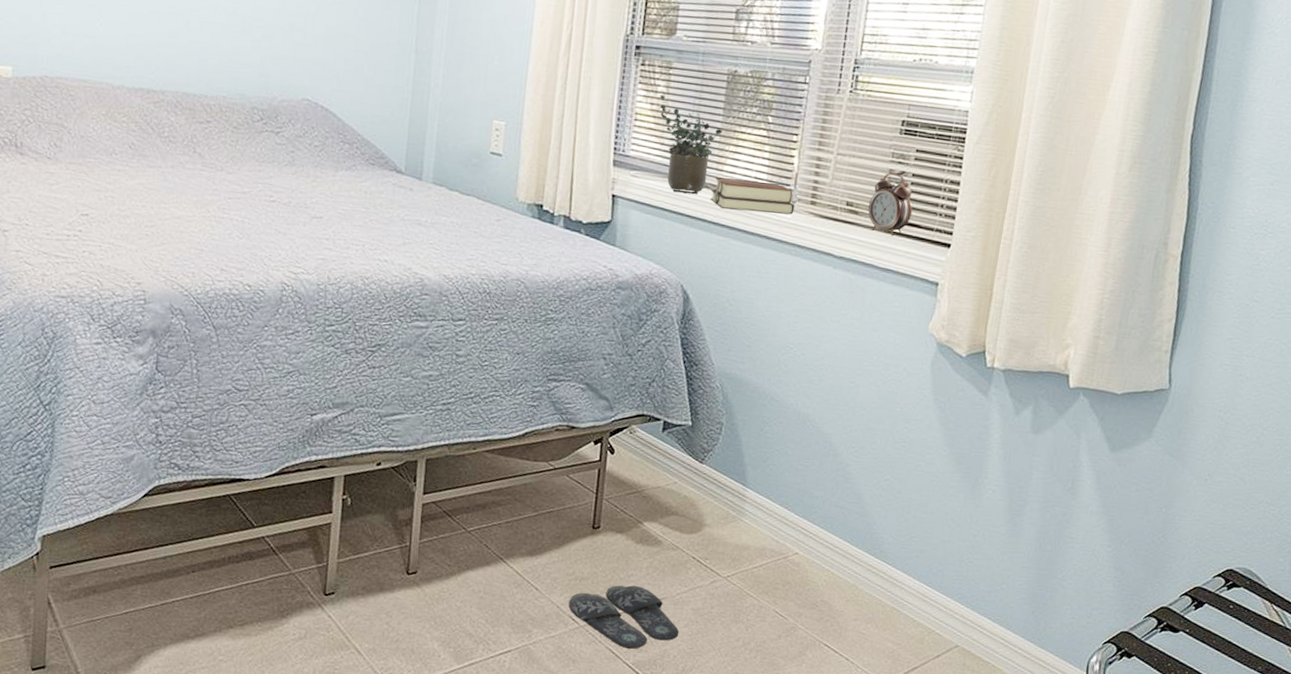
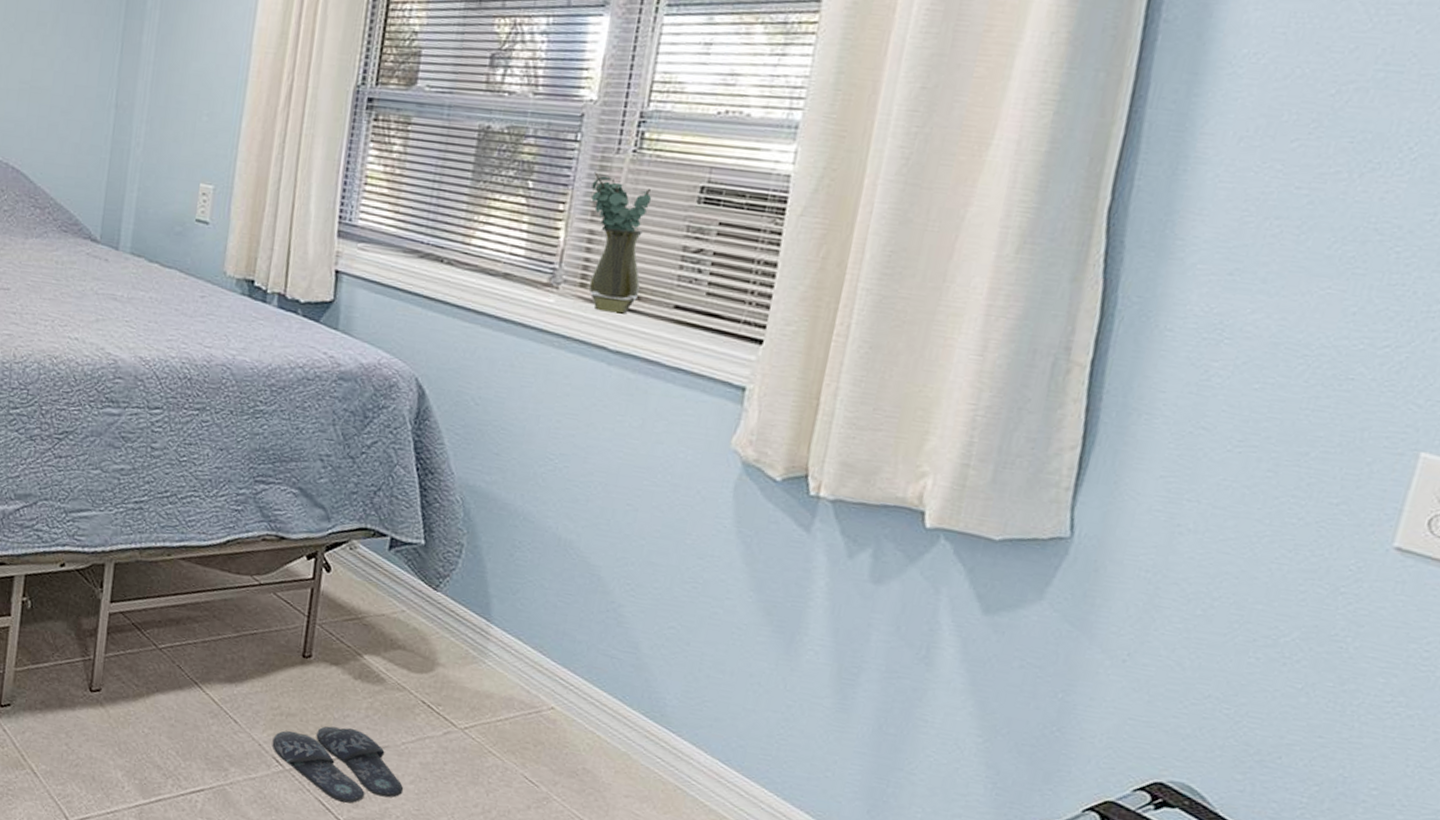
potted plant: present [660,95,722,195] -> none [395,155,470,273]
books: present [709,177,795,215] -> none [452,252,559,299]
vase: none [818,109,865,226] -> present [589,172,652,314]
alarm clock: present [868,172,913,235] -> none [654,250,713,327]

